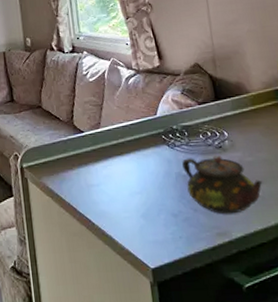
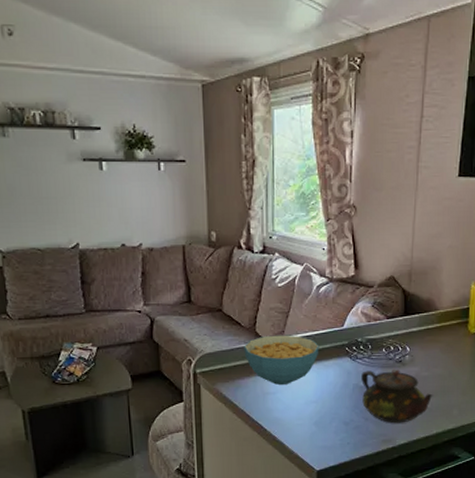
cereal bowl: none [64,126,136,176] -> present [244,335,319,385]

